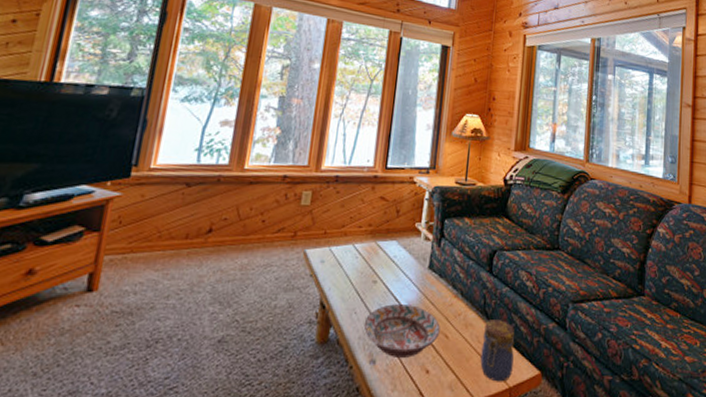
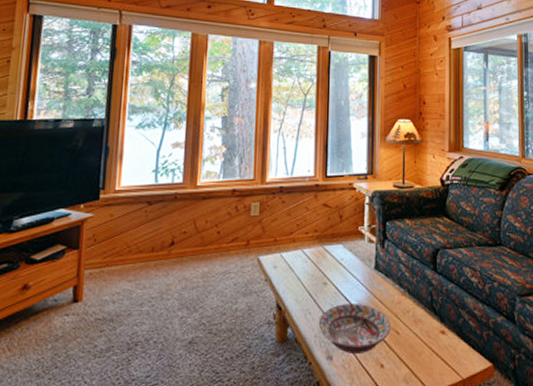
jar: present [480,320,515,382] -> none [432,315,465,375]

